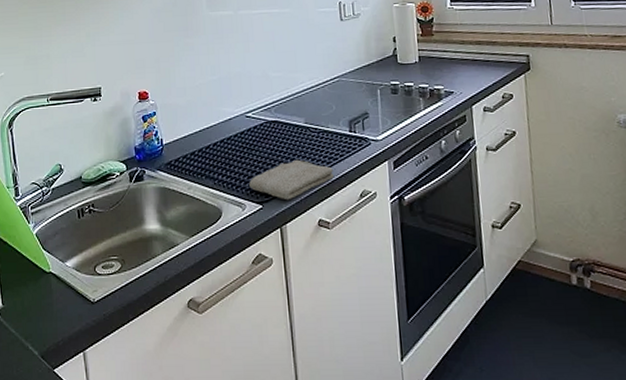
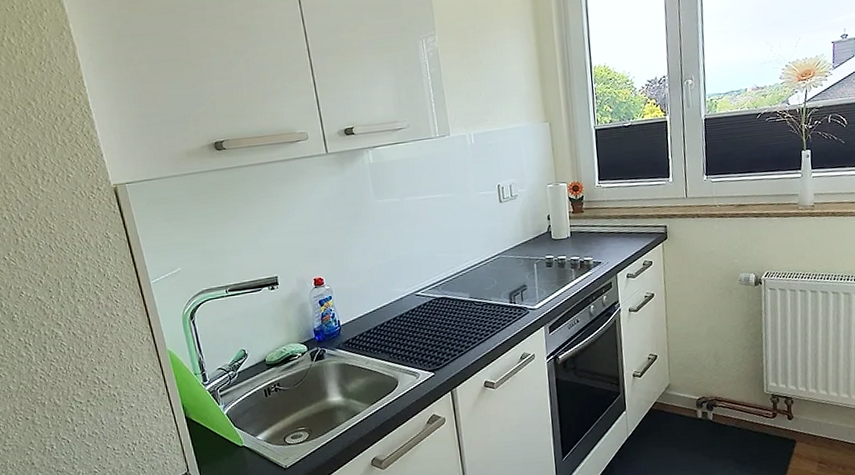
washcloth: present [249,159,335,200] -> none [421,330,498,367]

